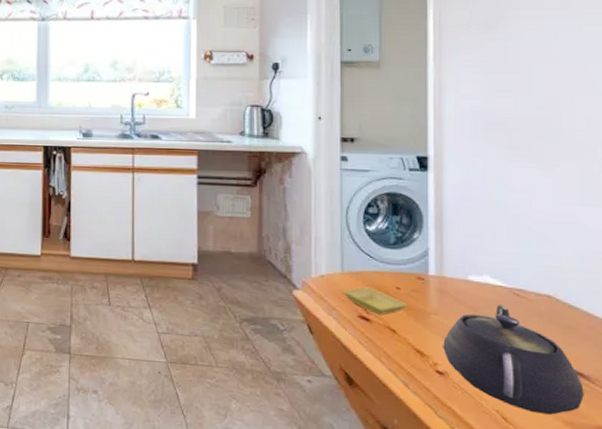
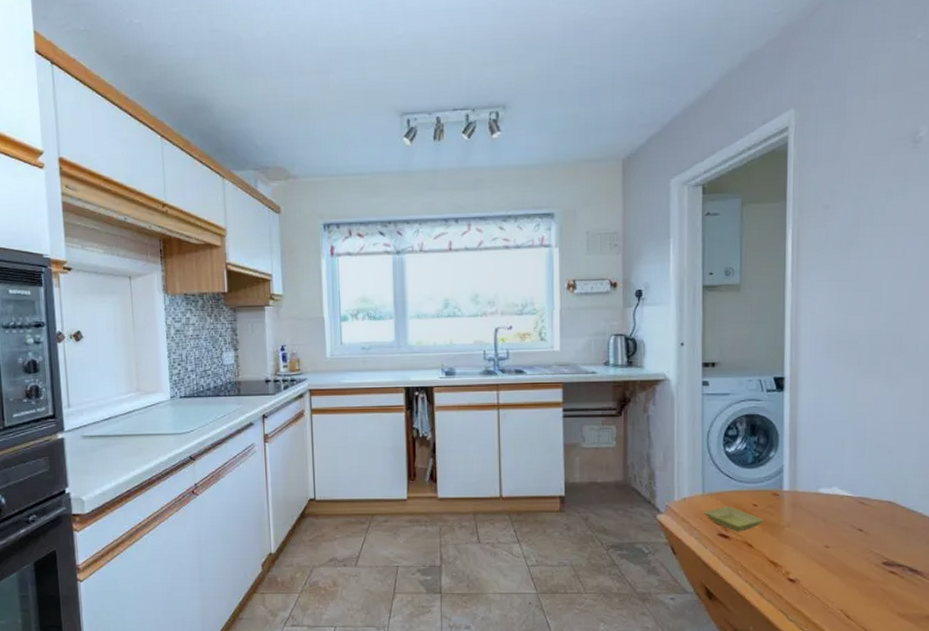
teapot: present [443,305,584,415] -> none [794,513,917,609]

